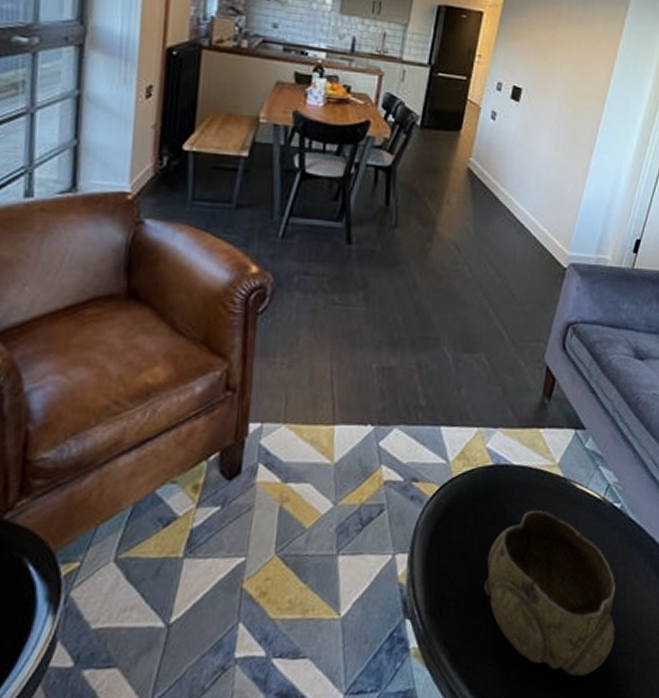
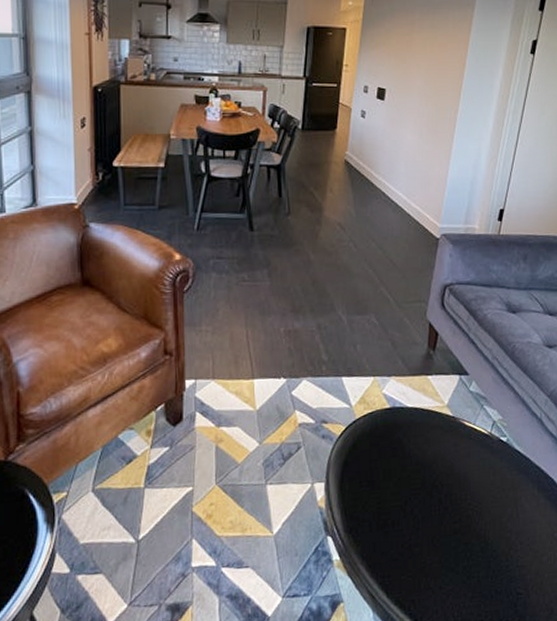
decorative bowl: present [483,510,616,677] -> none [391,444,511,585]

